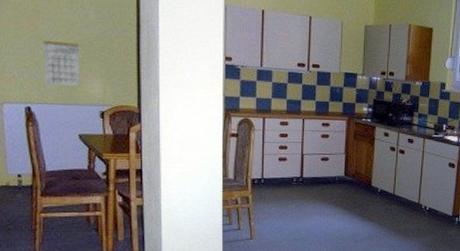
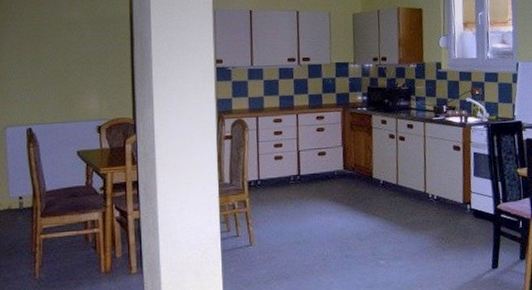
calendar: present [43,40,80,86] -> none [43,61,78,105]

